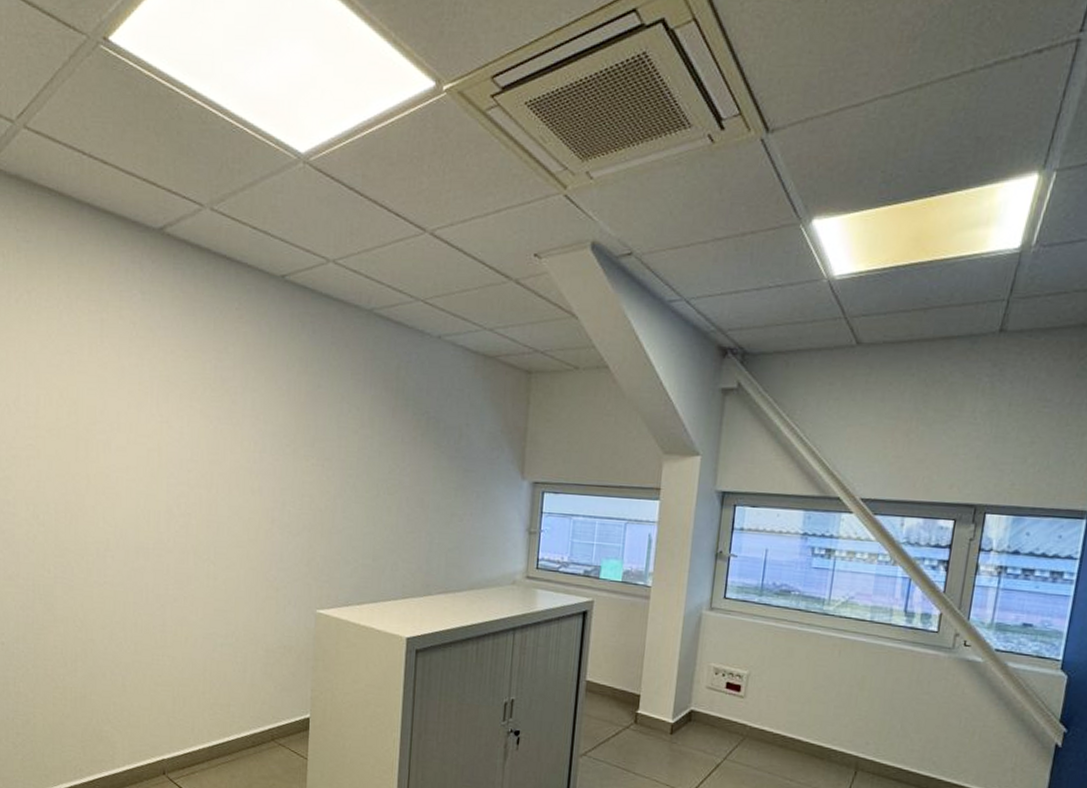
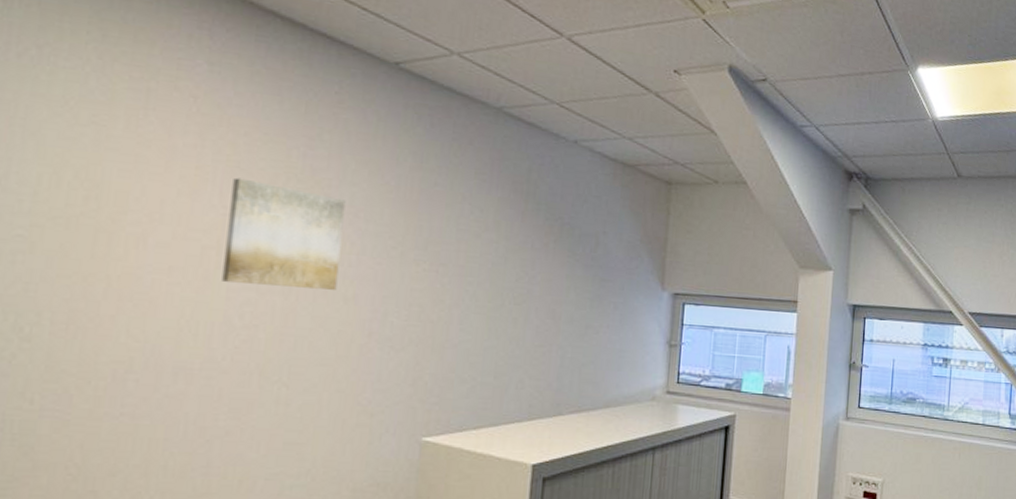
wall art: none [163,390,249,483] -> present [222,177,346,290]

